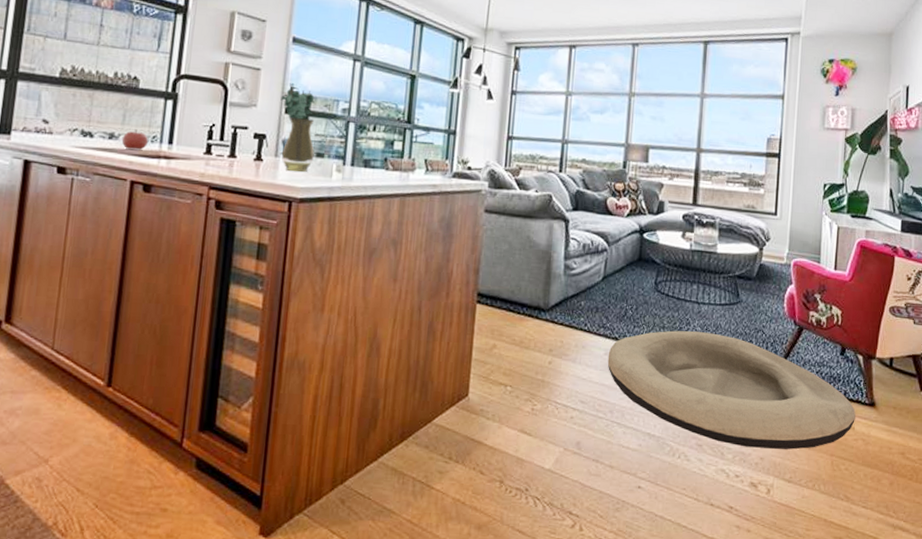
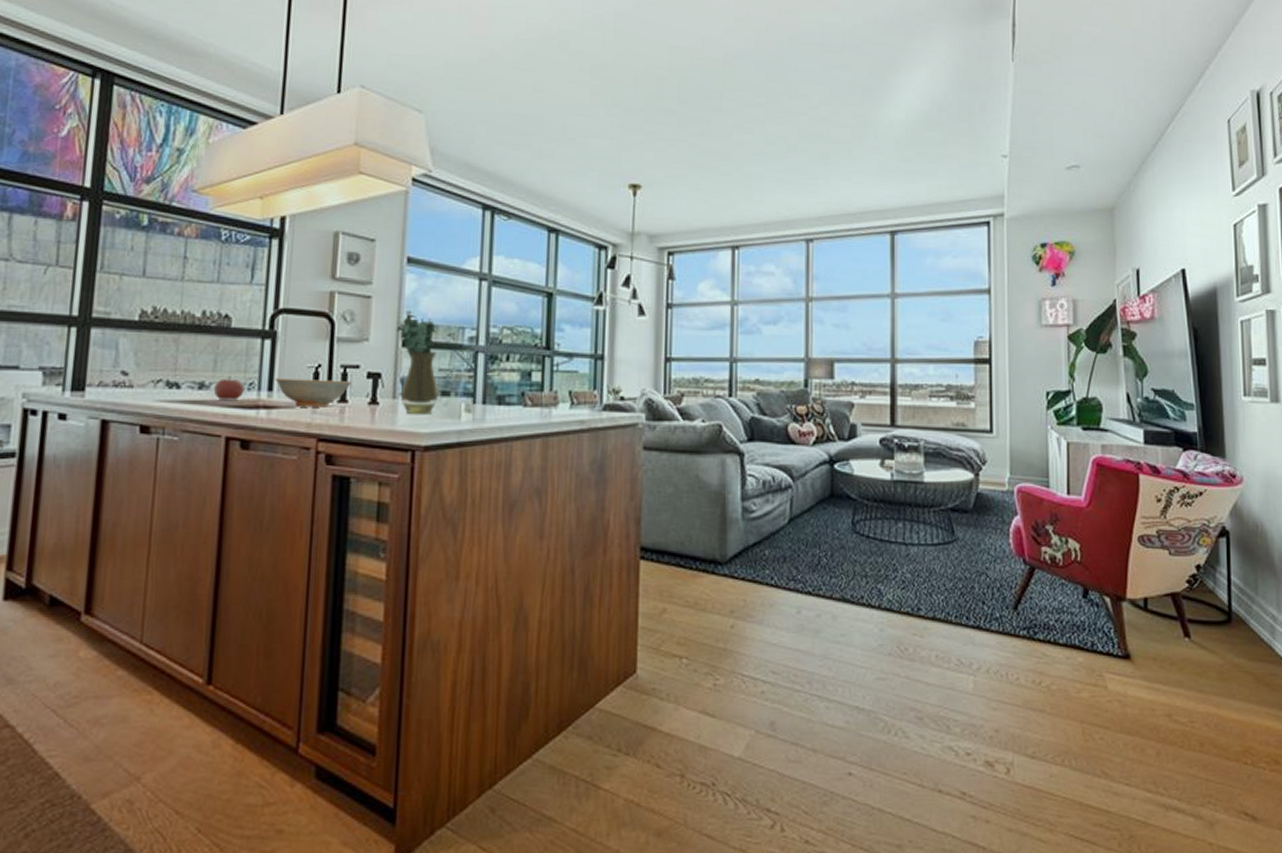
dish: none [175,133,240,161] -> present [275,377,351,408]
dog bed: present [607,330,856,450] -> none [801,578,1107,718]

